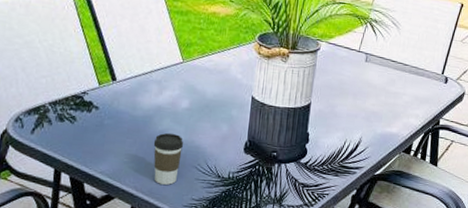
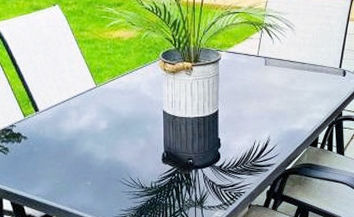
coffee cup: present [153,133,183,185] -> none [80,152,107,200]

